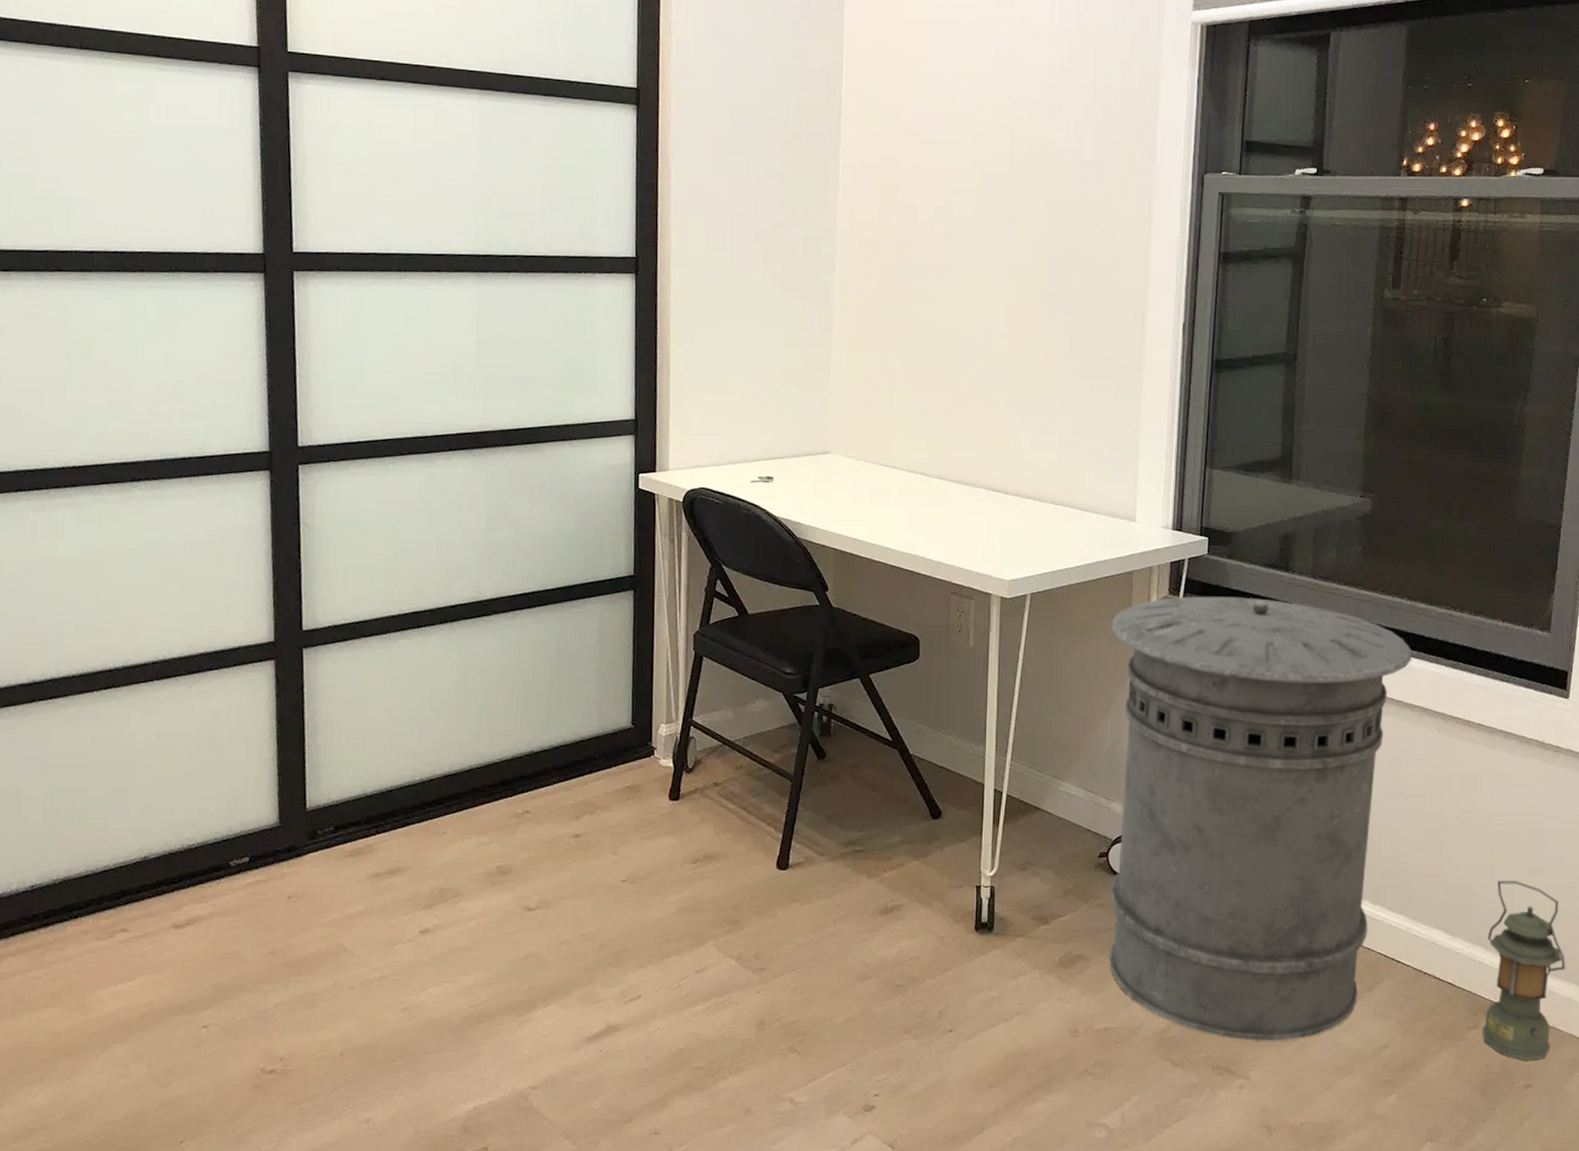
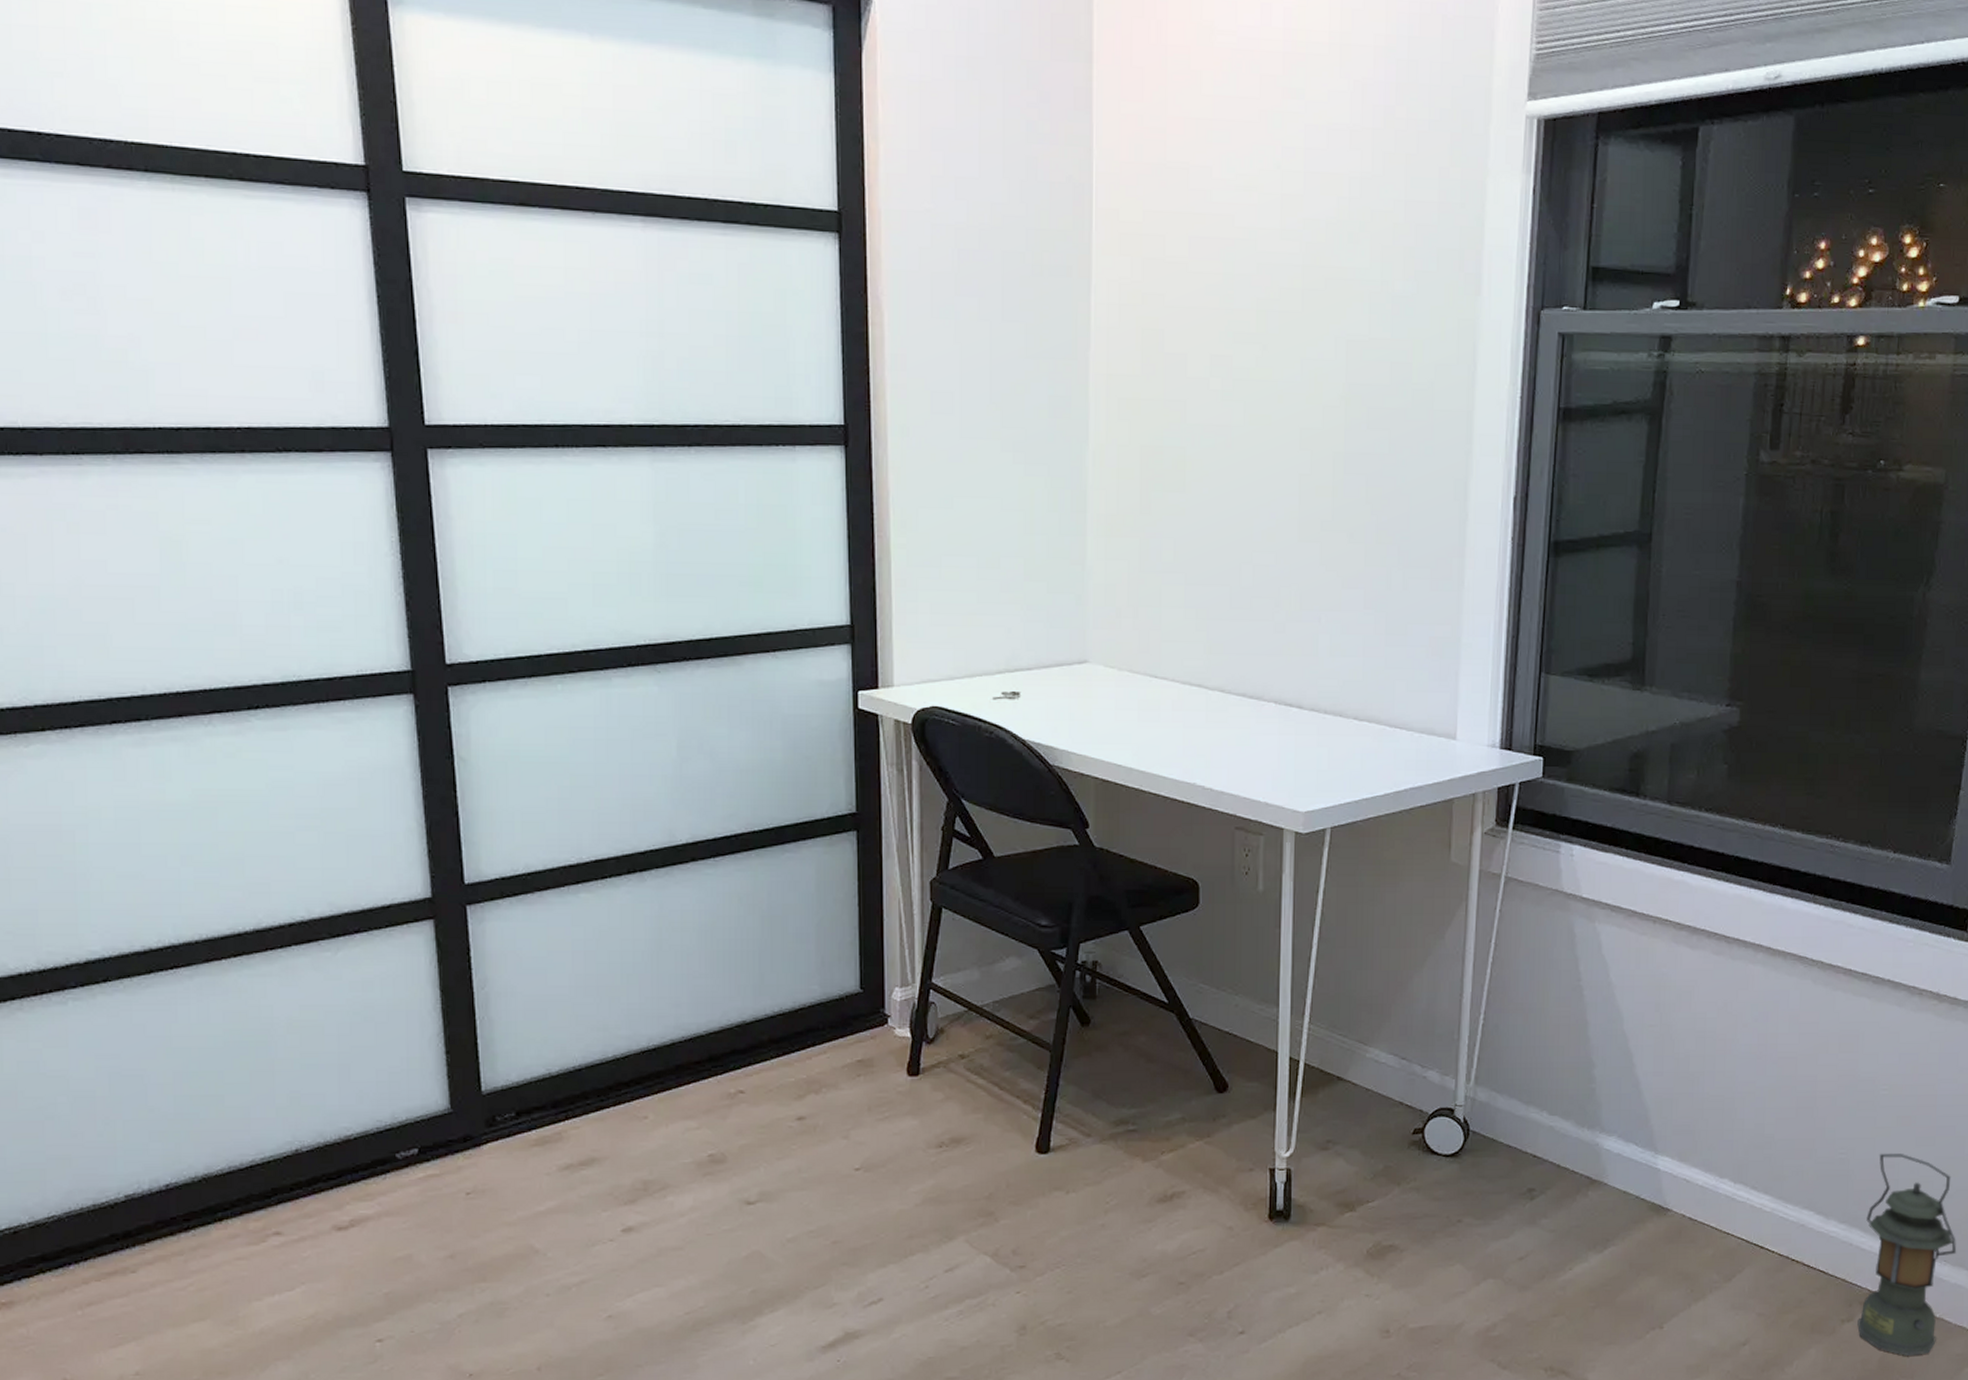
trash can: present [1109,596,1412,1042] -> none [1426,827,1785,1339]

